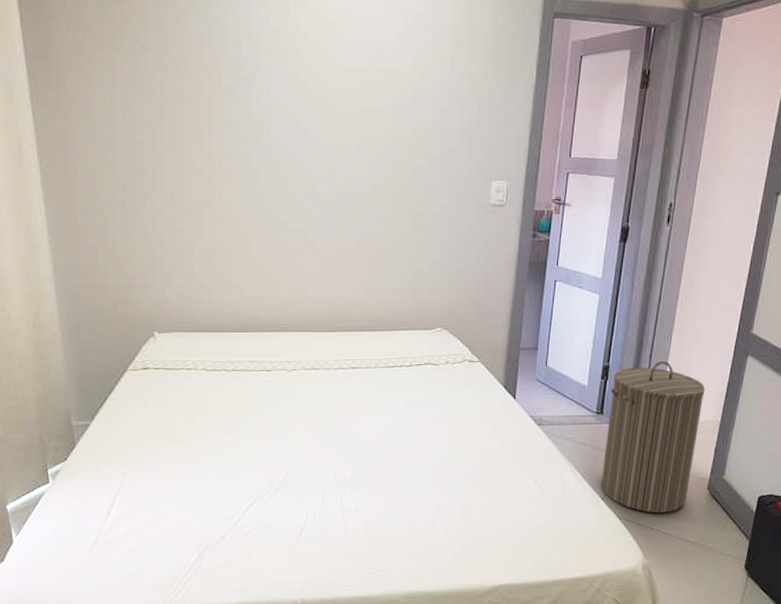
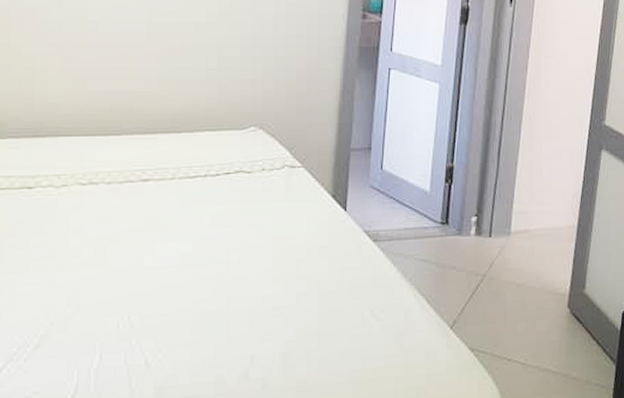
laundry hamper: present [601,360,706,513] -> none [449,158,560,341]

